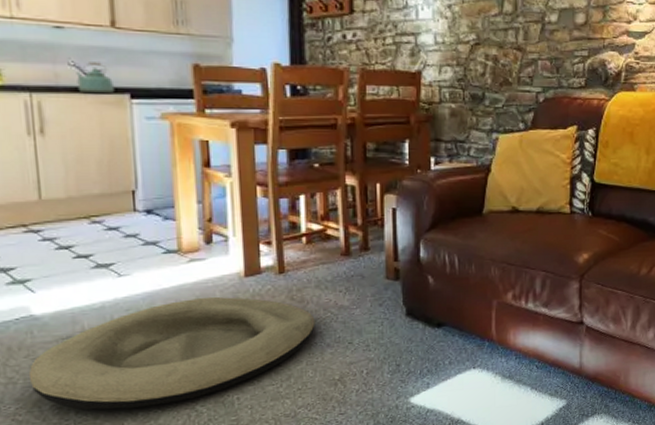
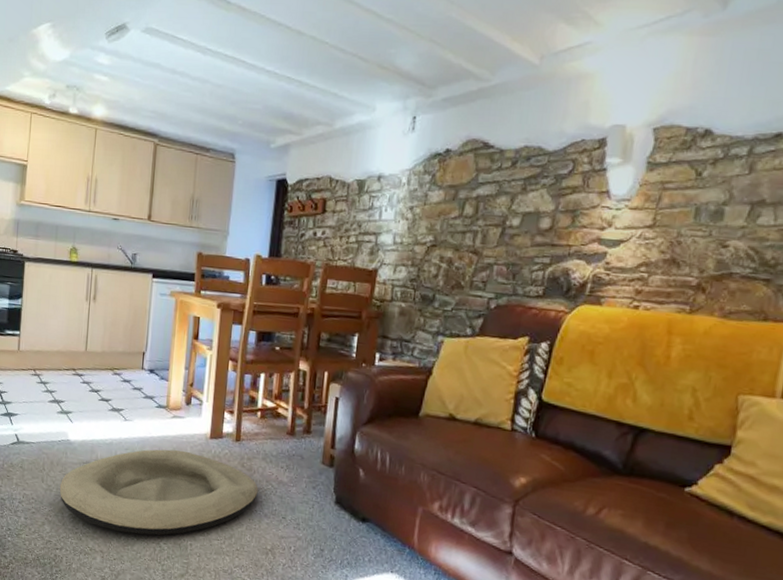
kettle: present [76,62,115,94] -> none [120,247,144,273]

